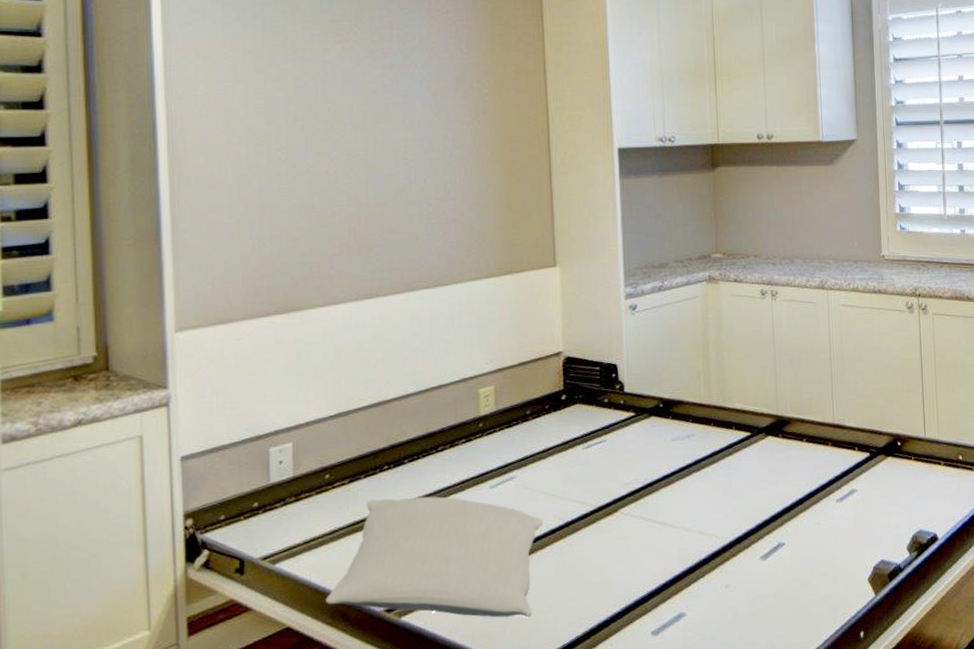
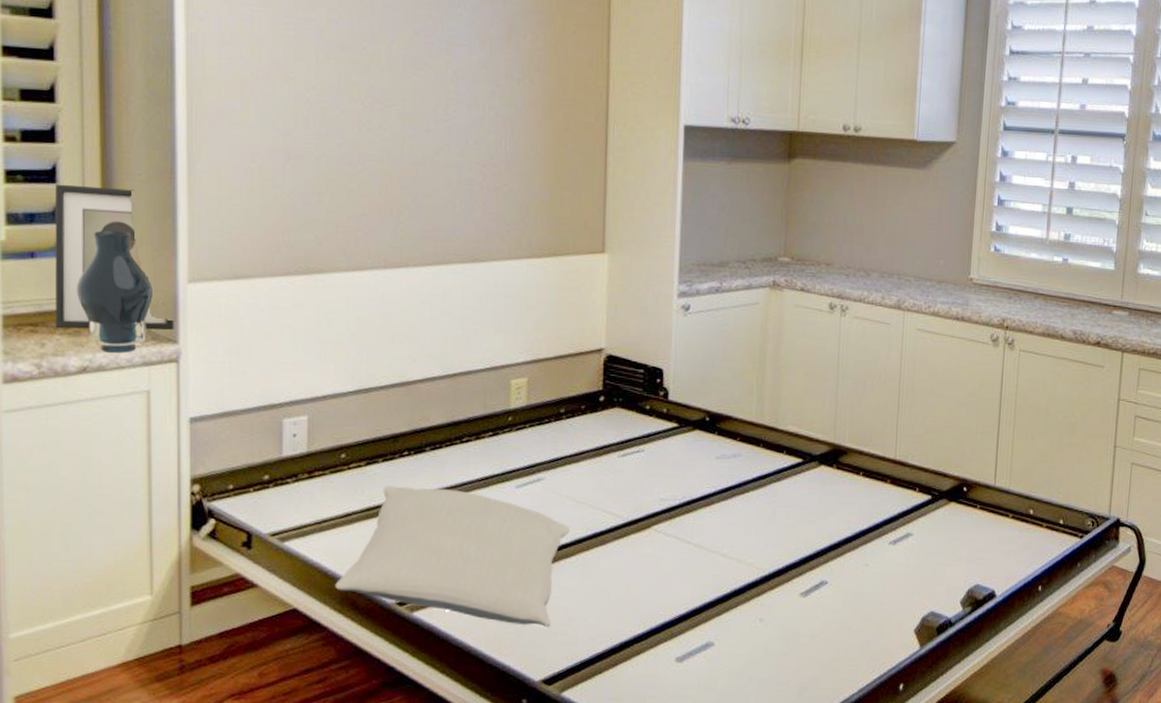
picture frame: none [48,253,164,387] -> present [54,184,174,331]
vase: none [70,292,142,405] -> present [76,230,153,354]

